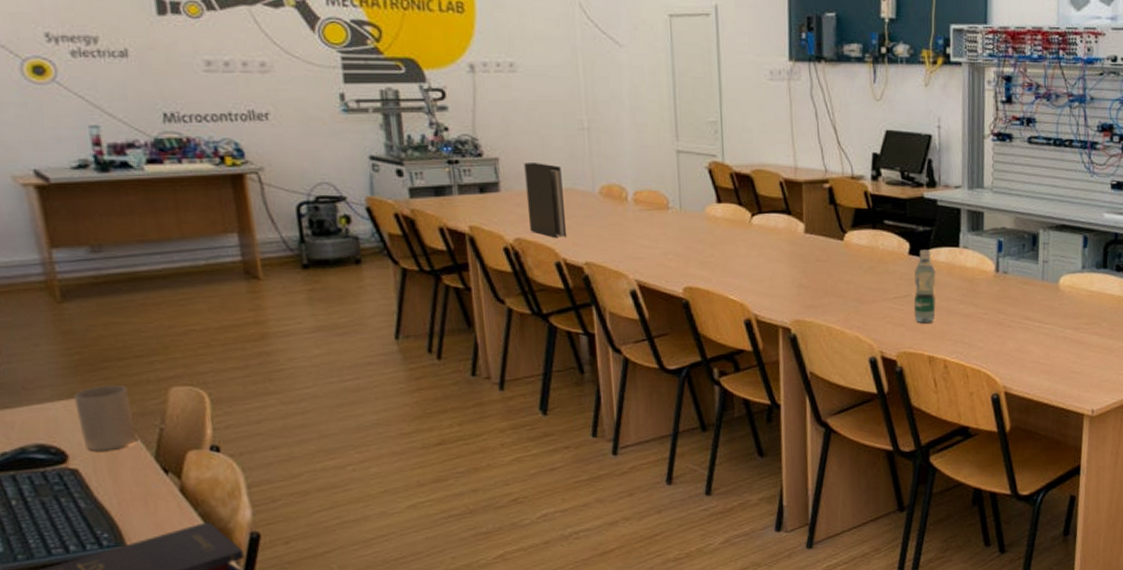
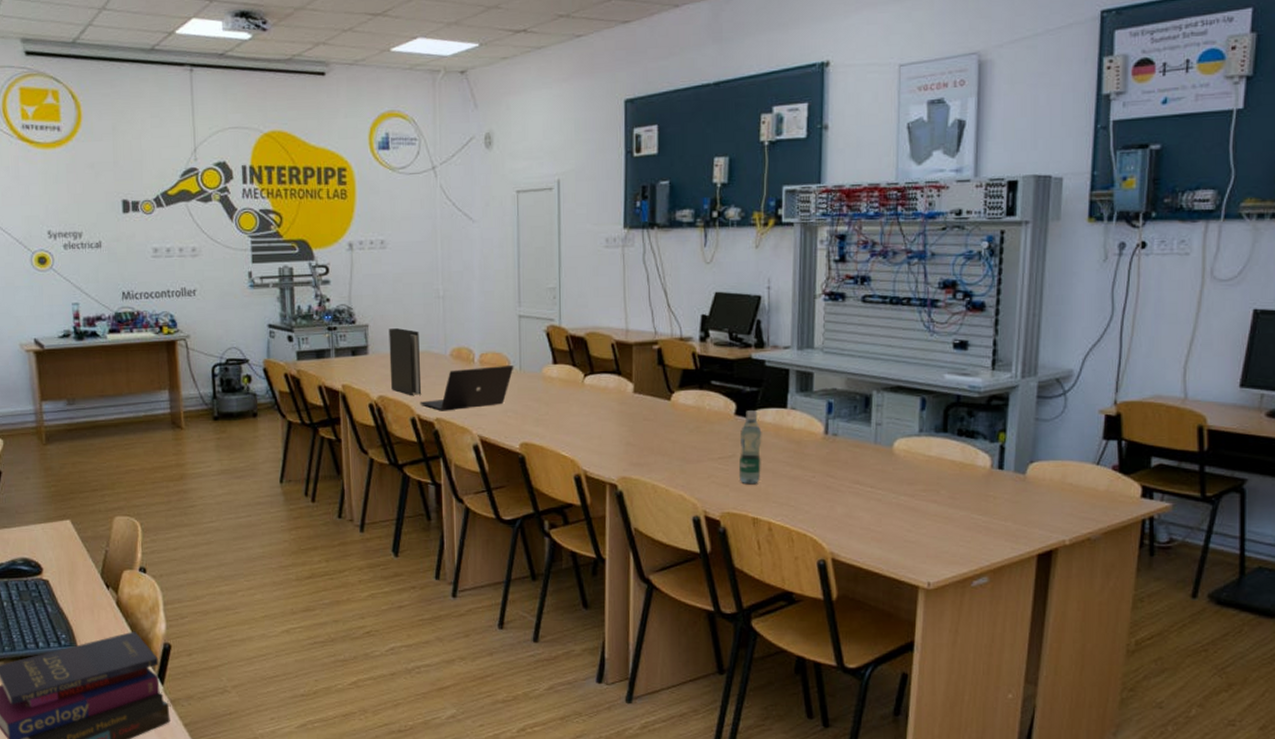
cup: present [74,384,138,451] -> none [49,512,90,566]
laptop: none [565,205,674,255] -> present [420,366,514,411]

